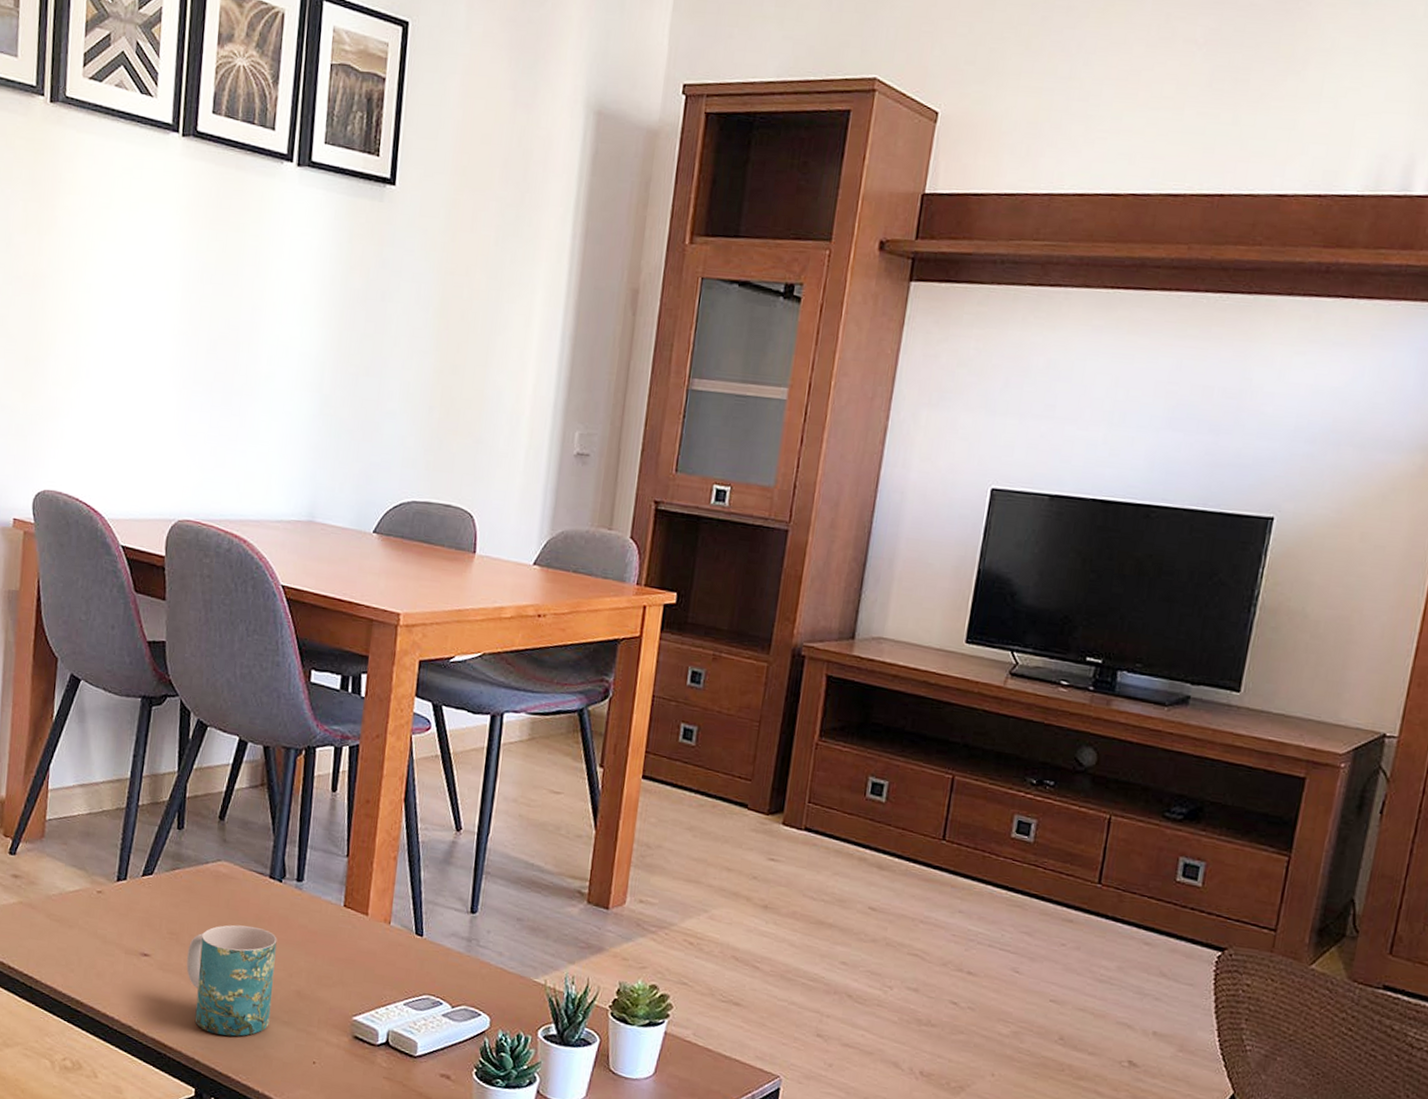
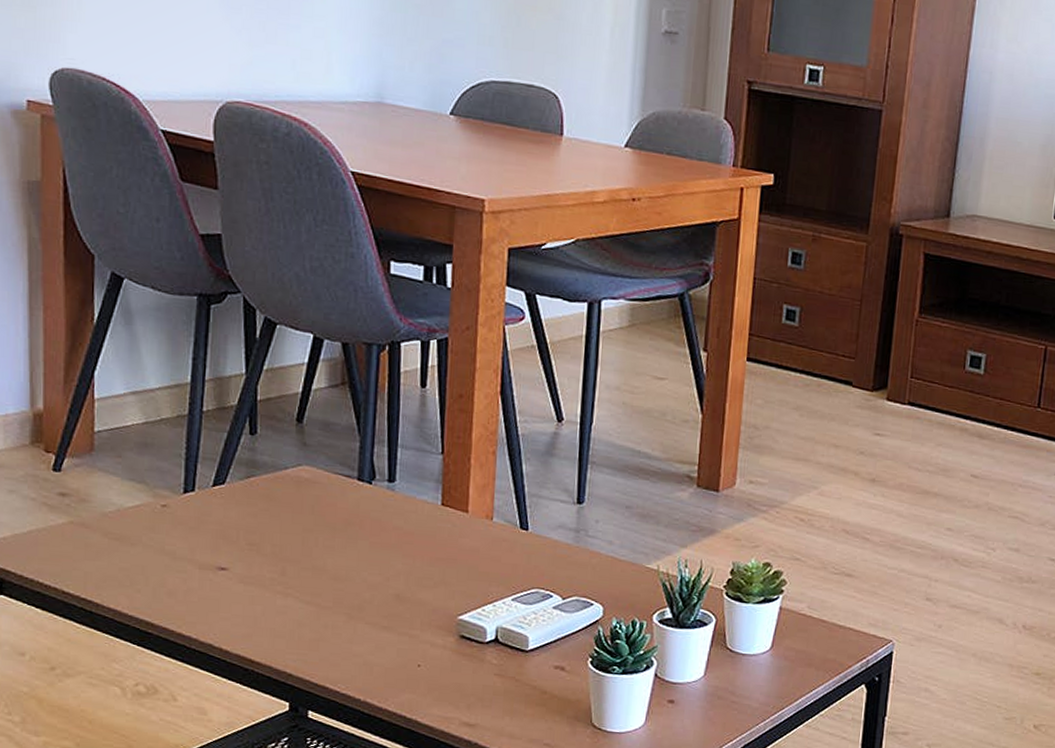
mug: present [186,924,277,1037] -> none [270,531,371,646]

